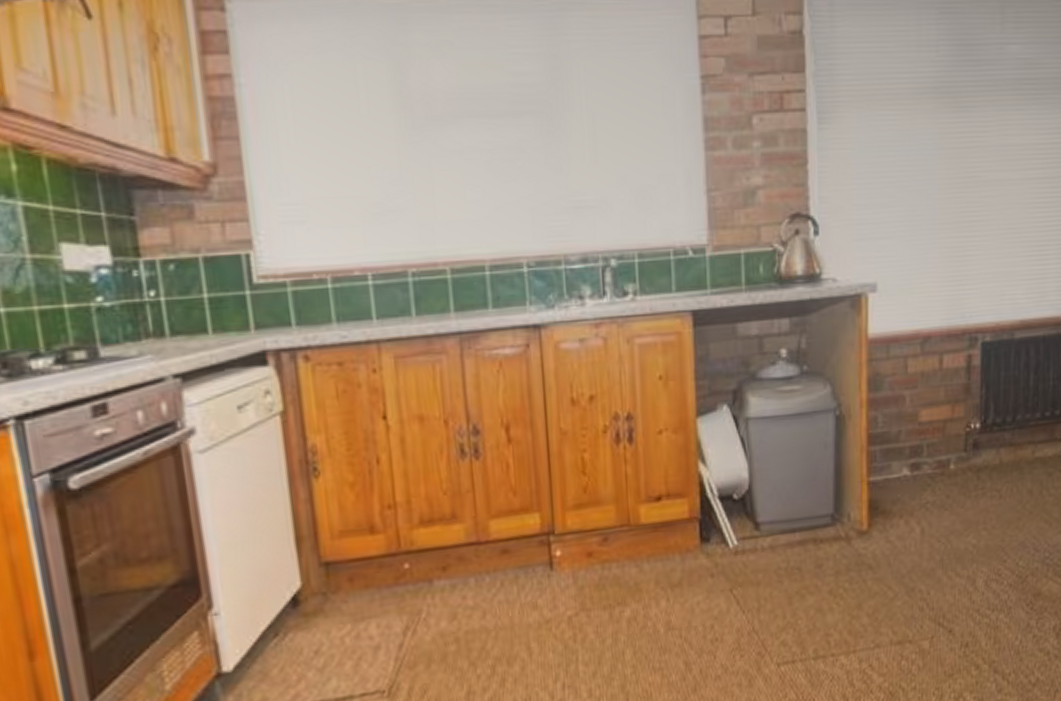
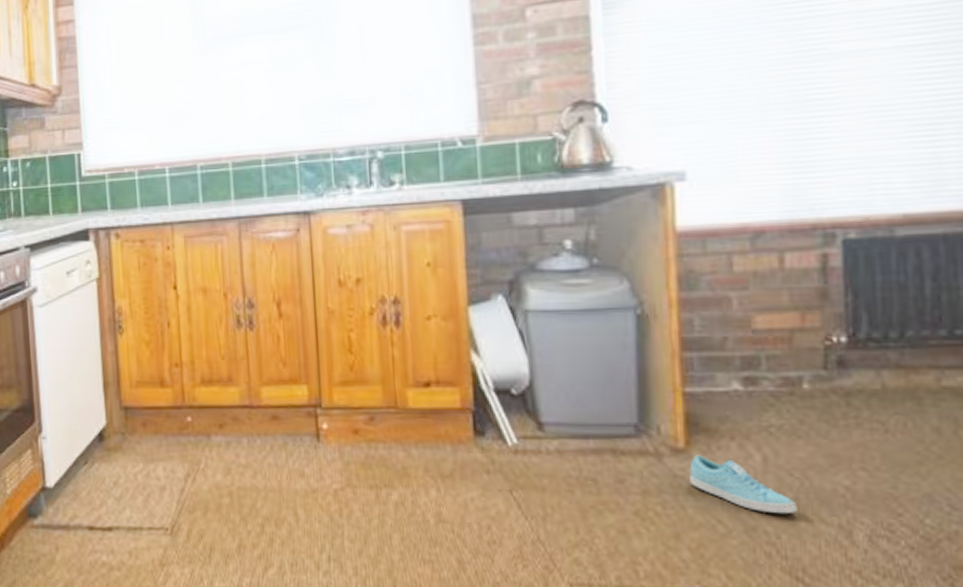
sneaker: none [870,534,942,575] -> present [689,455,798,515]

